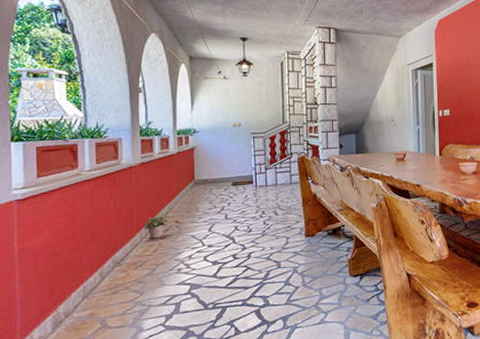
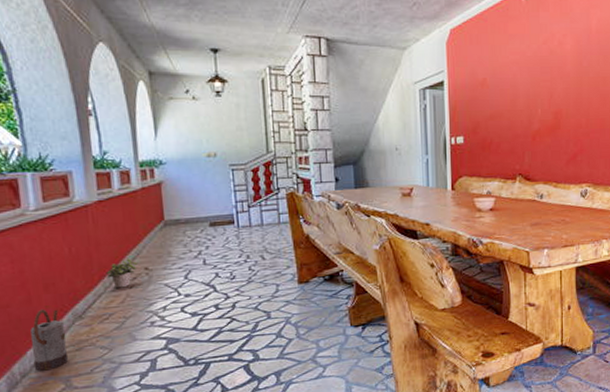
watering can: none [75,256,106,312] -> present [29,309,68,372]

